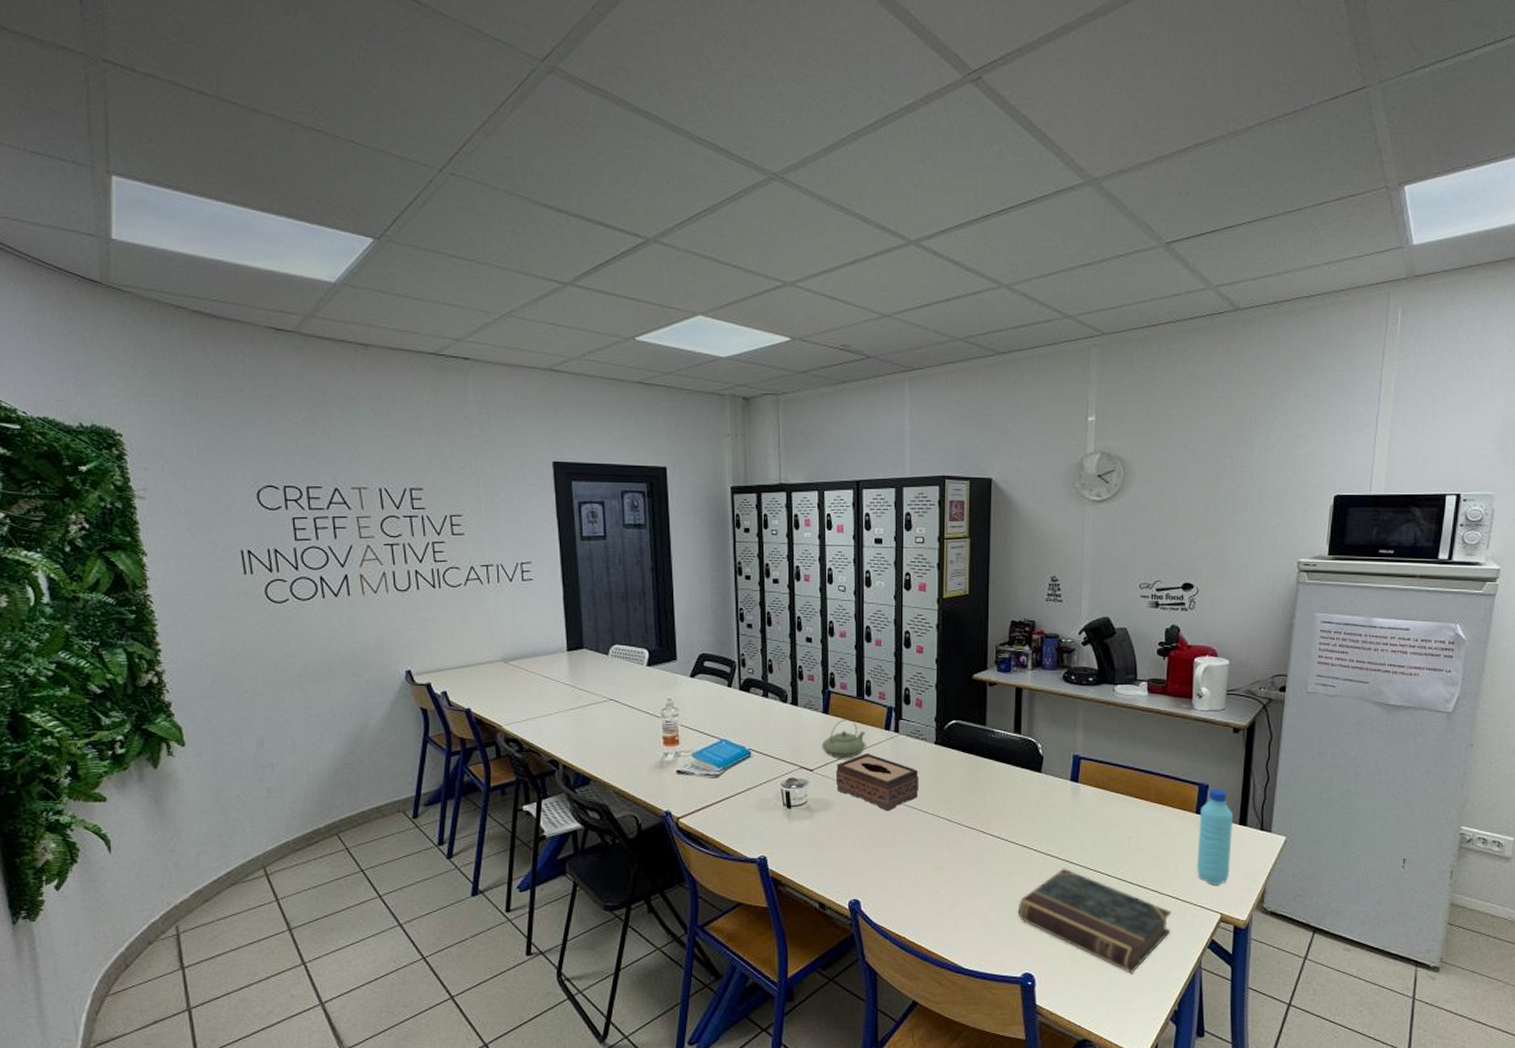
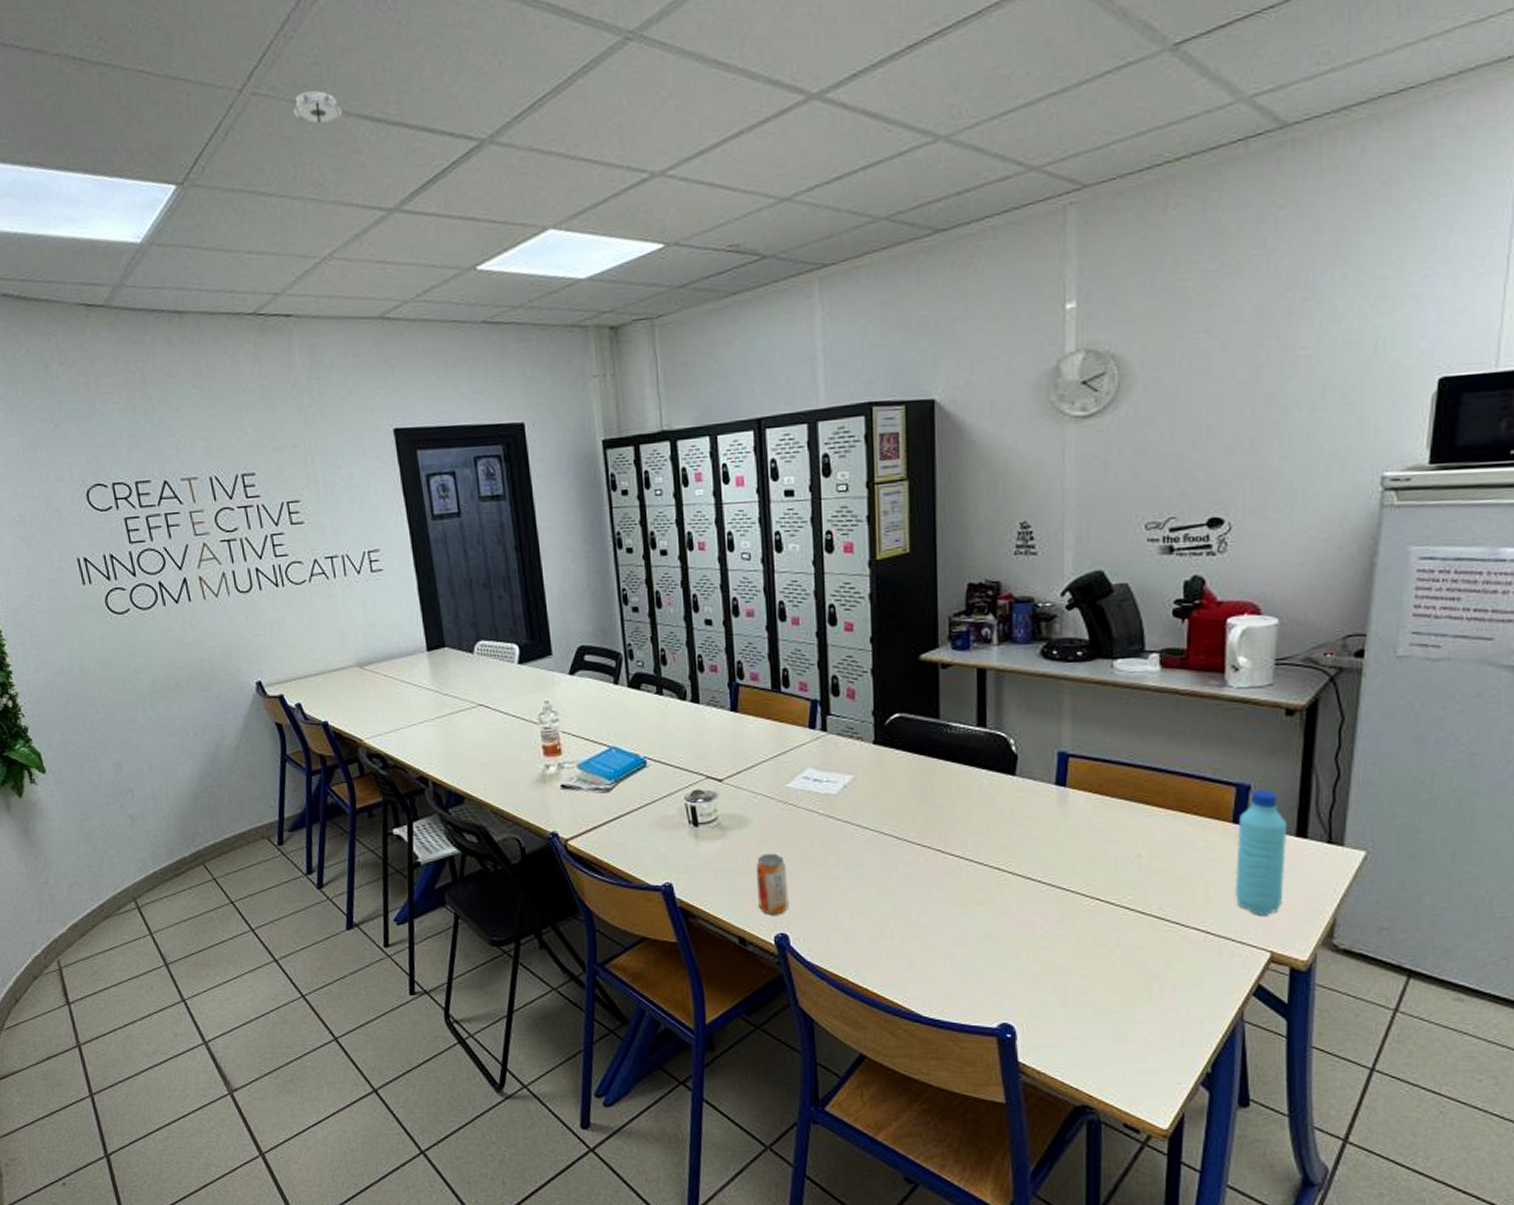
smoke detector: none [486,179,530,207] -> present [292,90,342,124]
teapot: present [821,719,866,759] -> none [731,717,787,766]
tissue box: present [835,754,919,811] -> none [750,758,856,828]
beverage can: none [837,832,862,884] -> present [757,853,789,915]
book: present [1017,868,1172,973] -> none [989,895,1200,1026]

